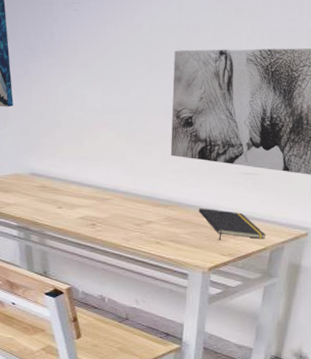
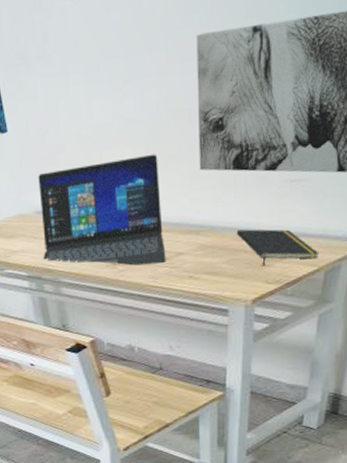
laptop: none [32,138,138,229] -> present [38,154,166,266]

